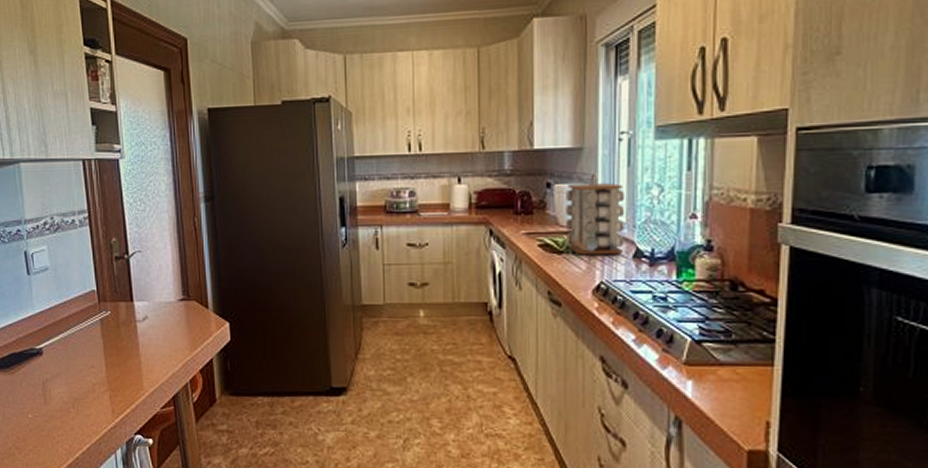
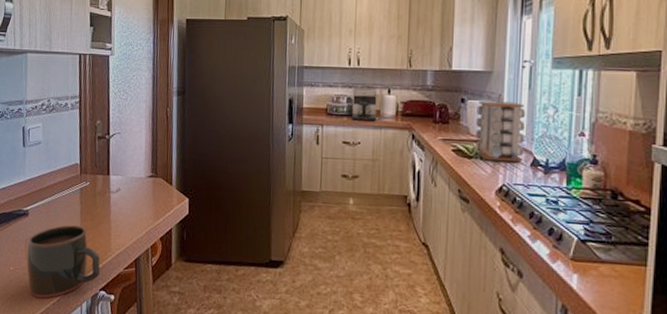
mug: none [46,362,134,447] -> present [27,225,101,298]
coffee maker: none [414,177,445,218] -> present [351,87,377,122]

